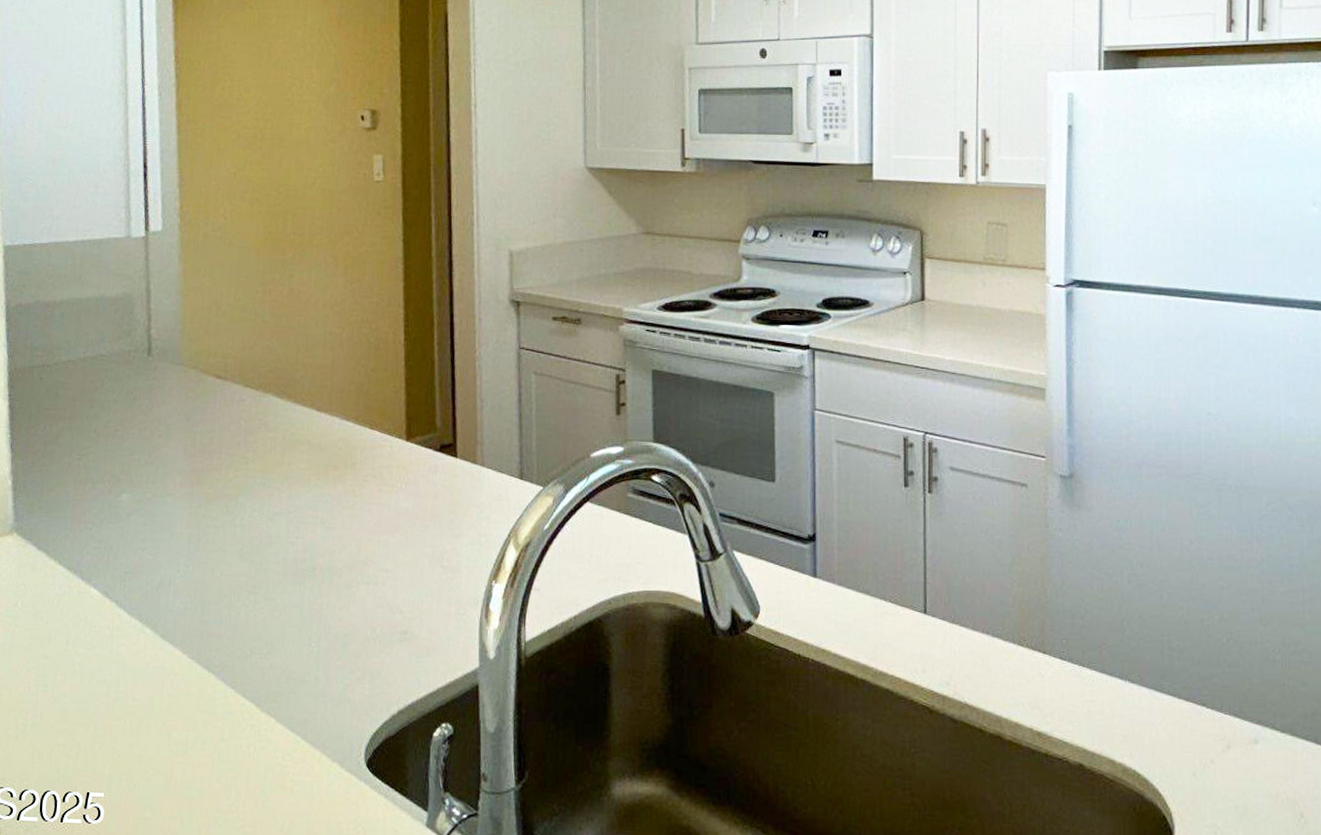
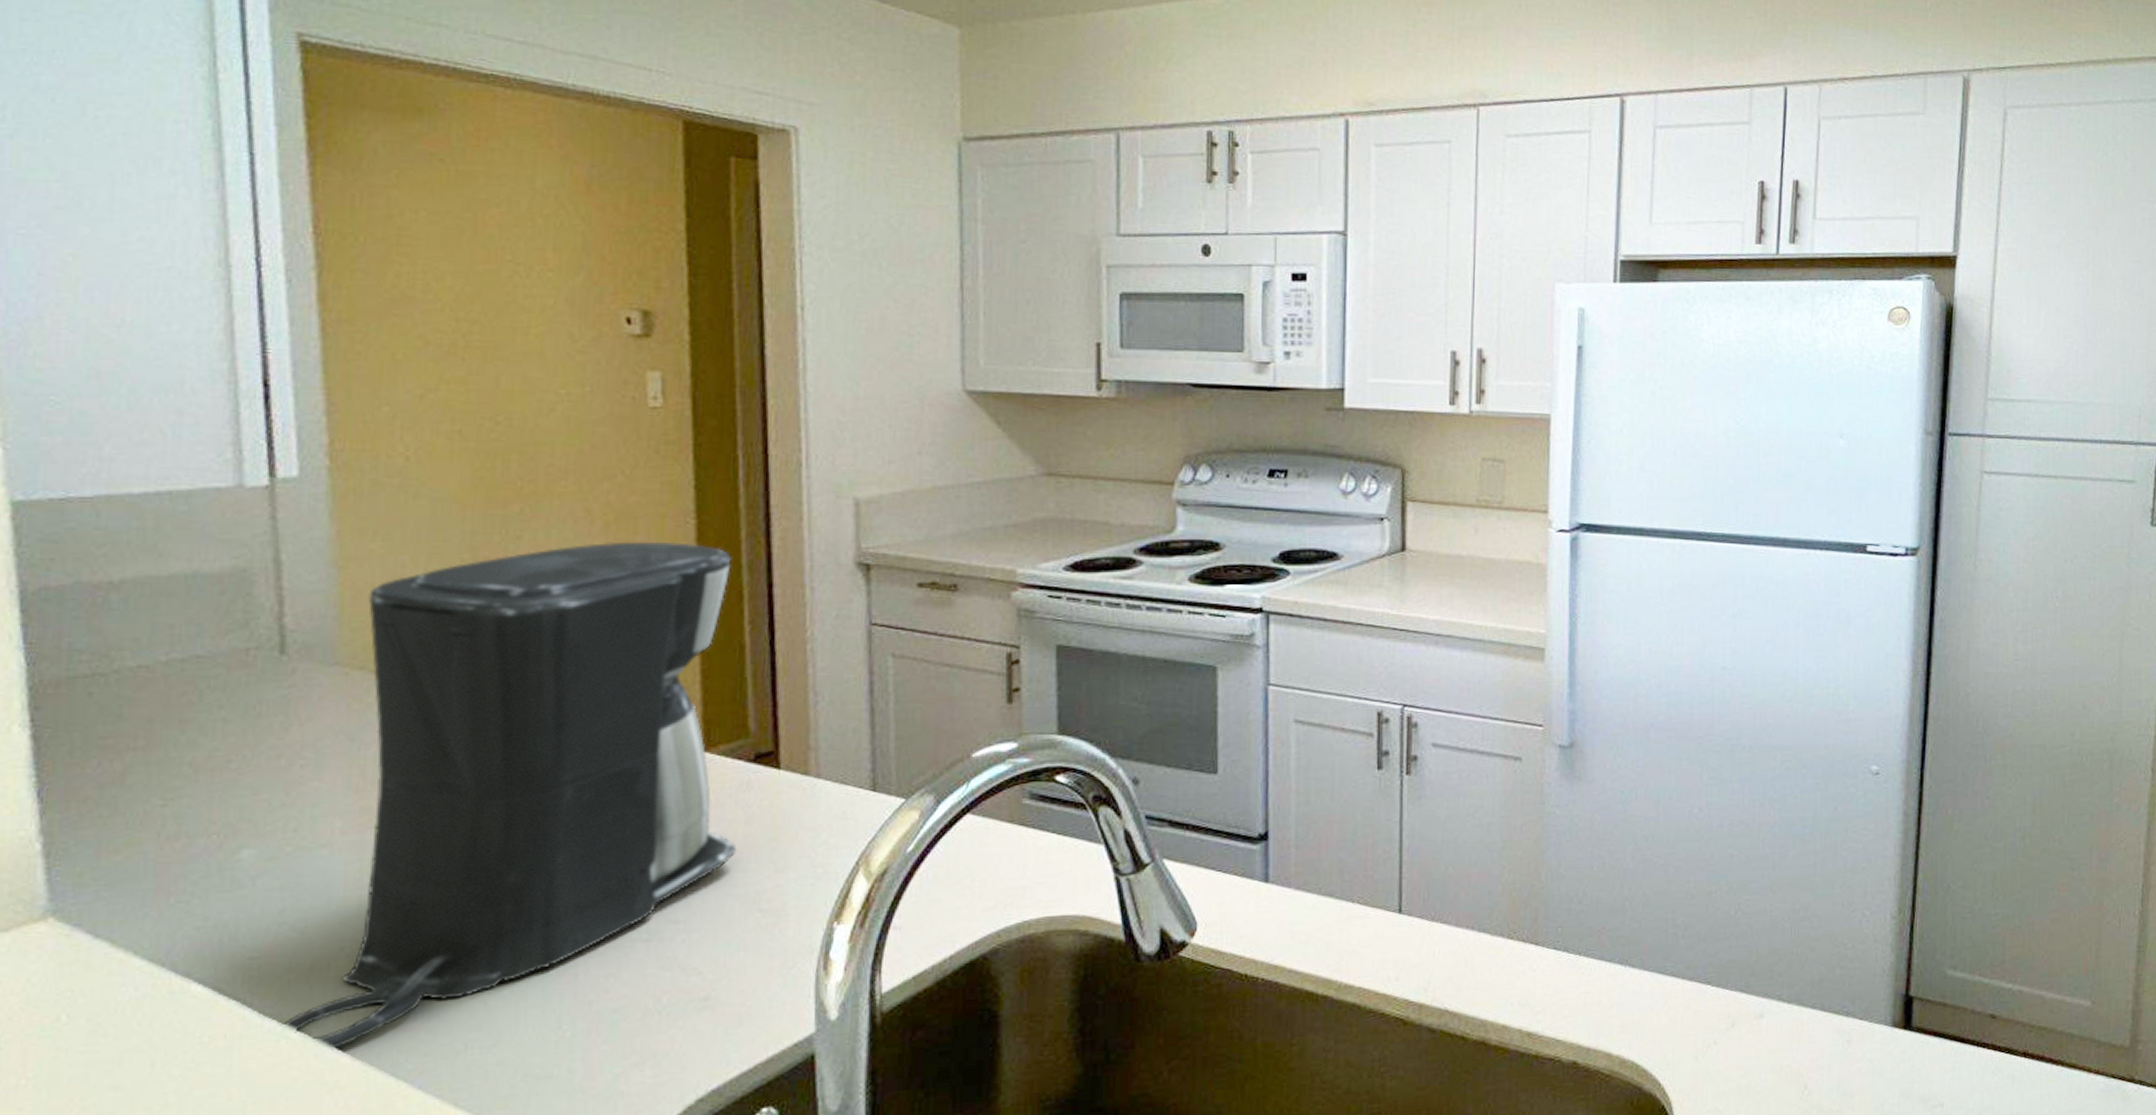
coffee maker: none [140,280,427,646] -> present [279,541,737,1051]

